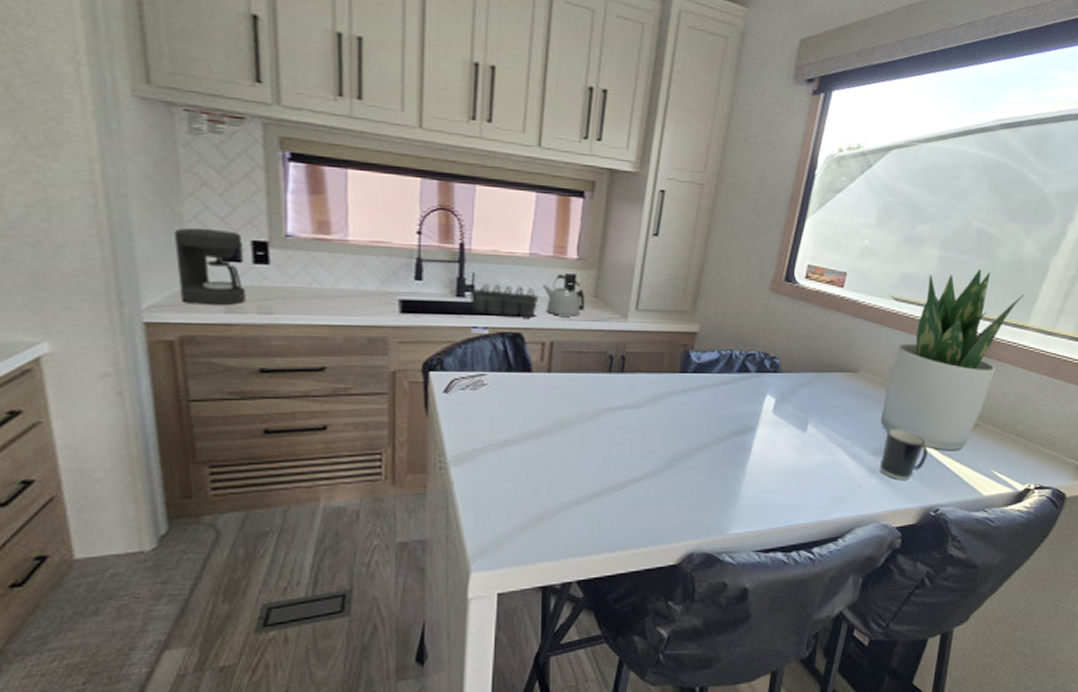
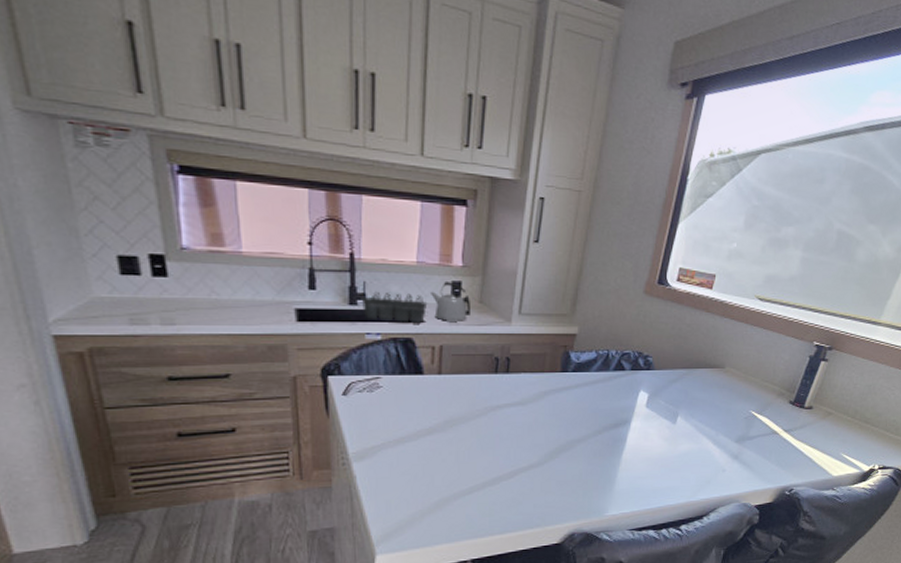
coffee maker: present [173,227,246,306] -> none [71,242,149,318]
mug: present [879,428,928,481] -> none [741,418,786,465]
planter: present [881,269,1024,451] -> none [744,269,879,438]

